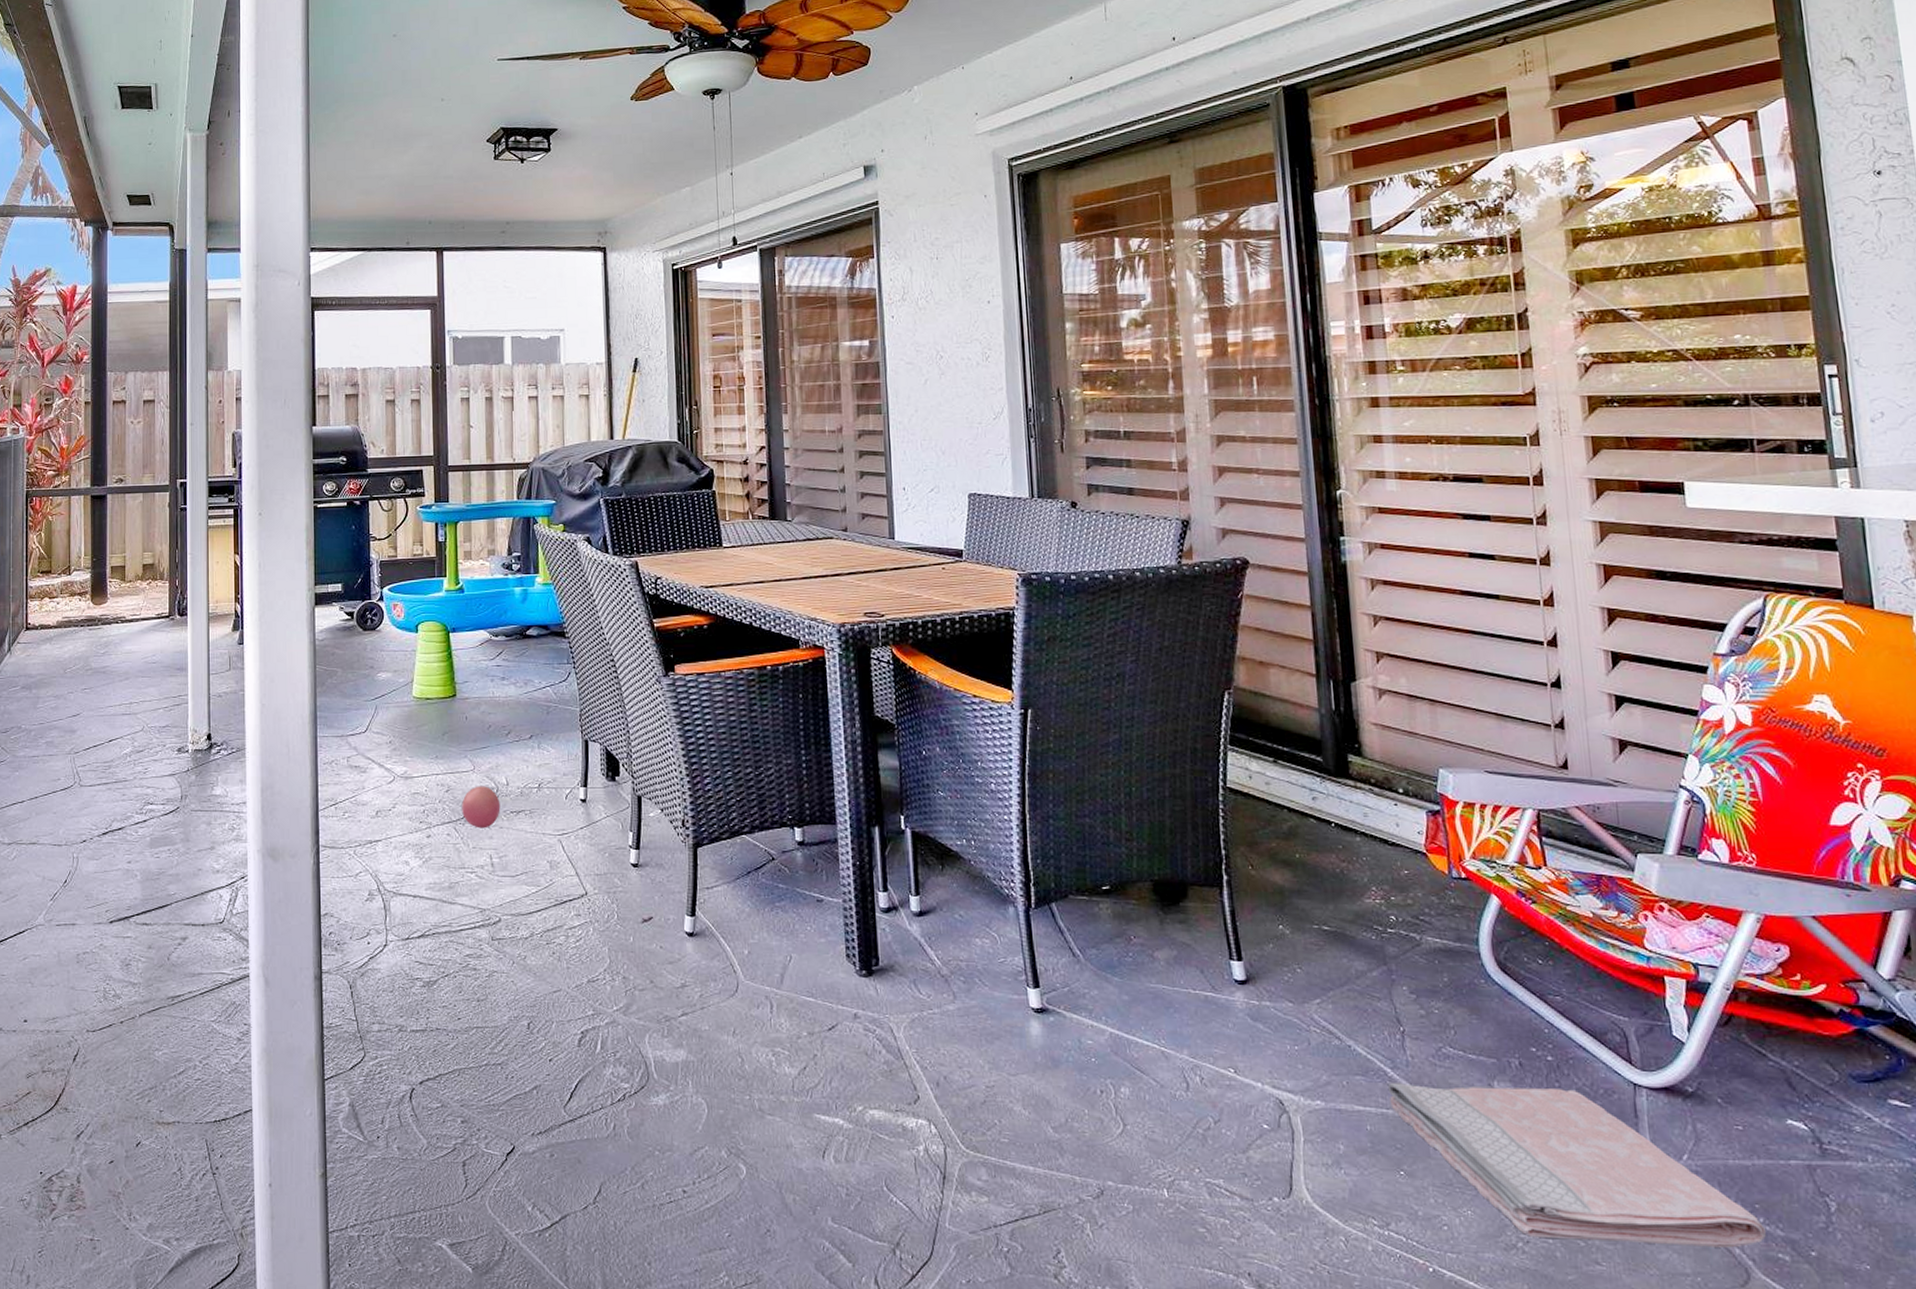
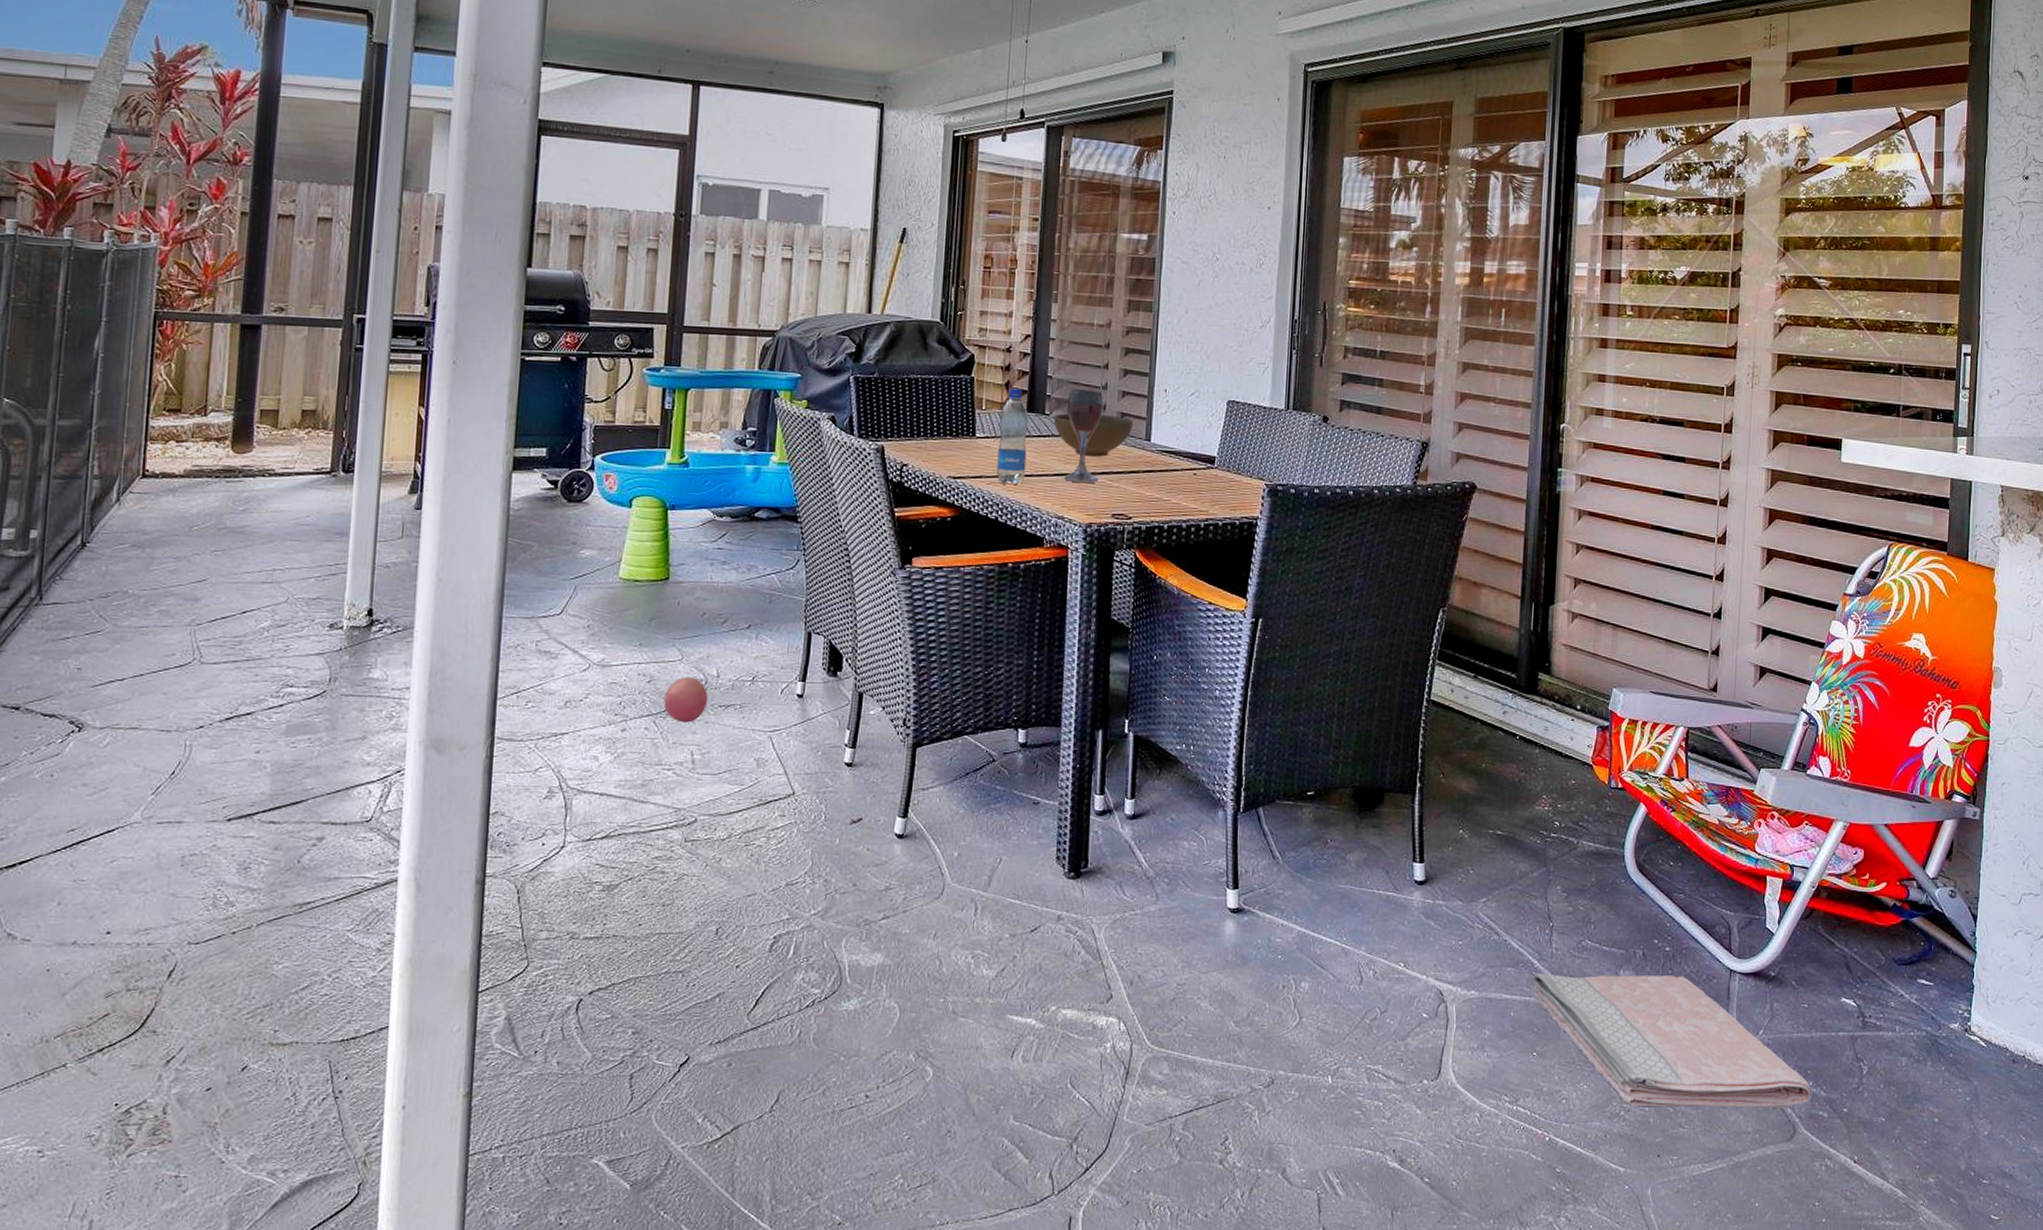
bottle: none [744,498,775,590] -> present [997,388,1029,485]
bowl: none [796,516,876,558] -> present [1053,413,1134,457]
cup: none [807,494,848,585] -> present [1064,389,1104,484]

